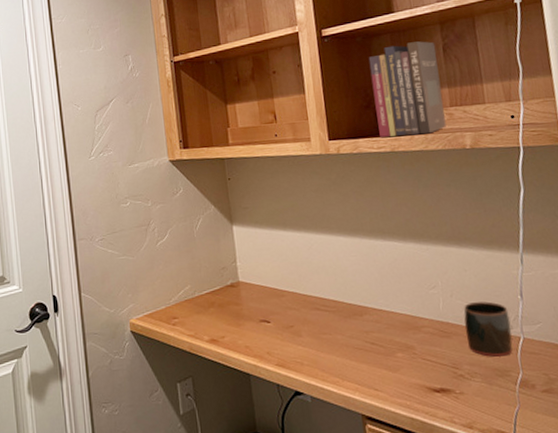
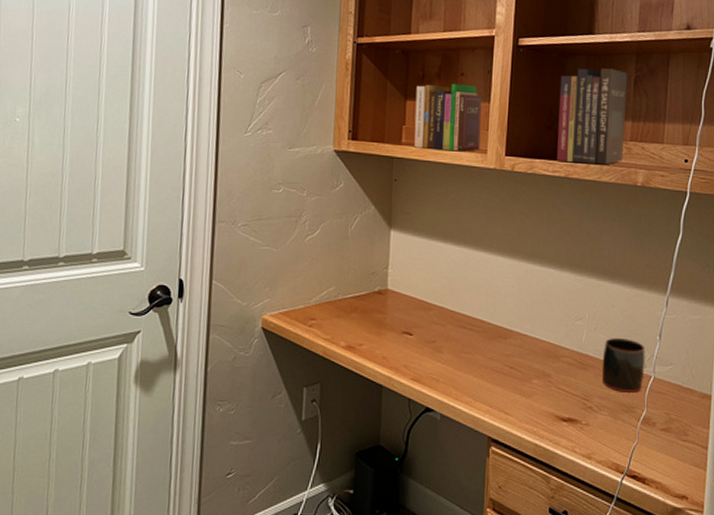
books: none [234,80,303,147] -> present [414,83,482,152]

